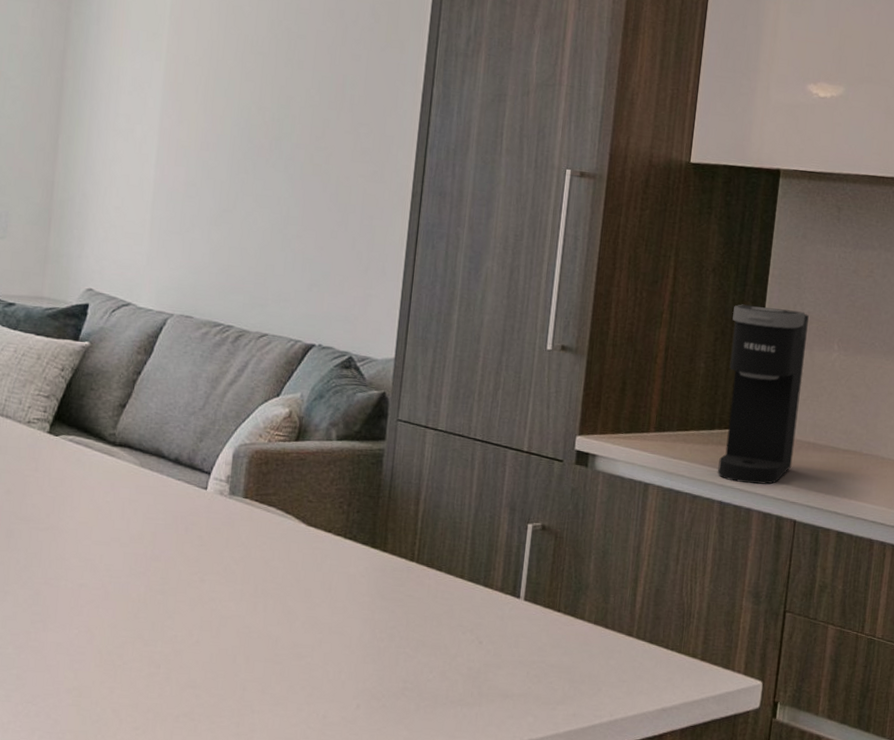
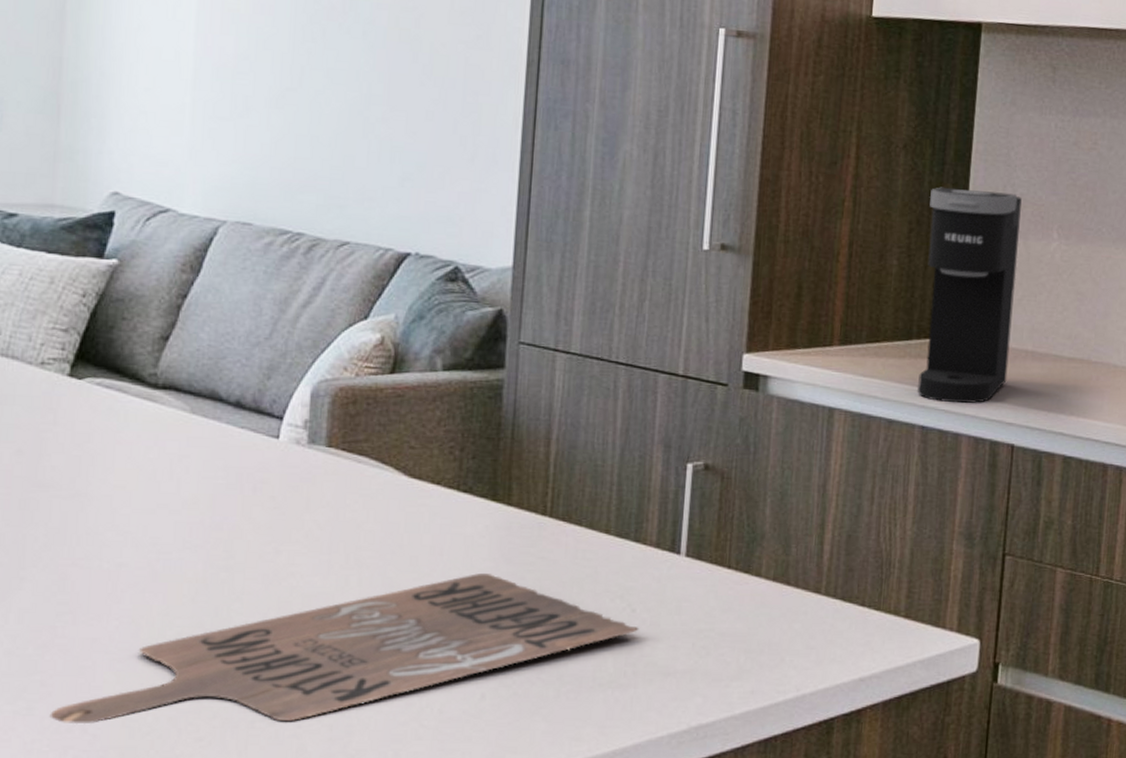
home sign: none [22,605,485,718] -> present [49,572,639,725]

